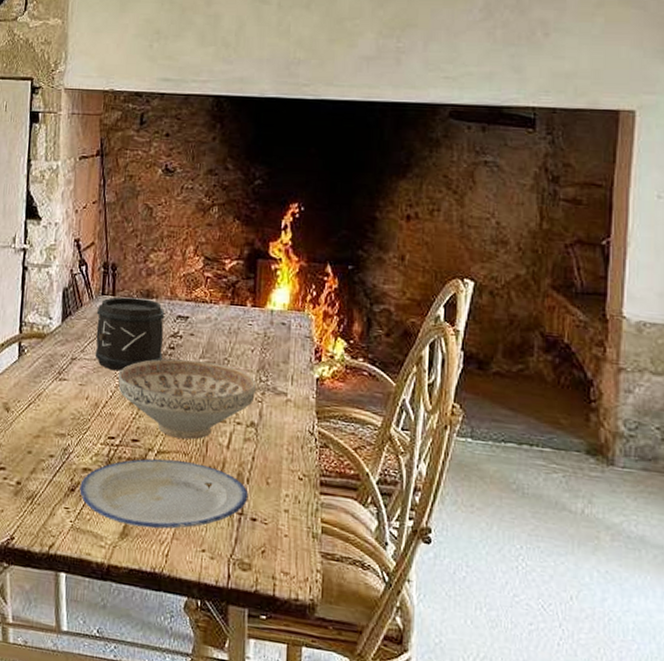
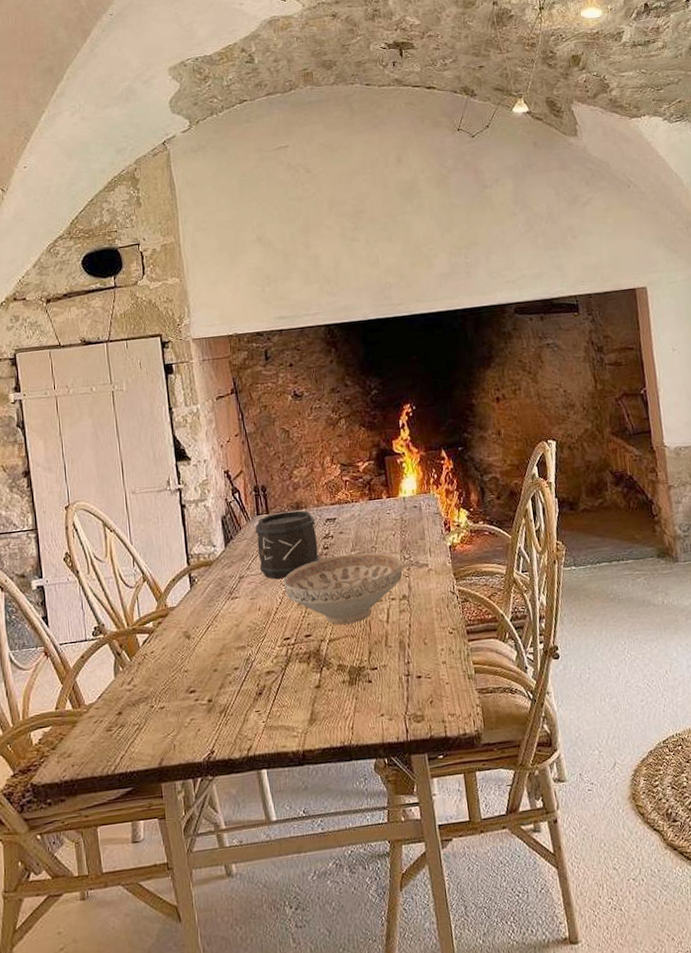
plate: present [79,458,249,529] -> none [266,641,412,712]

